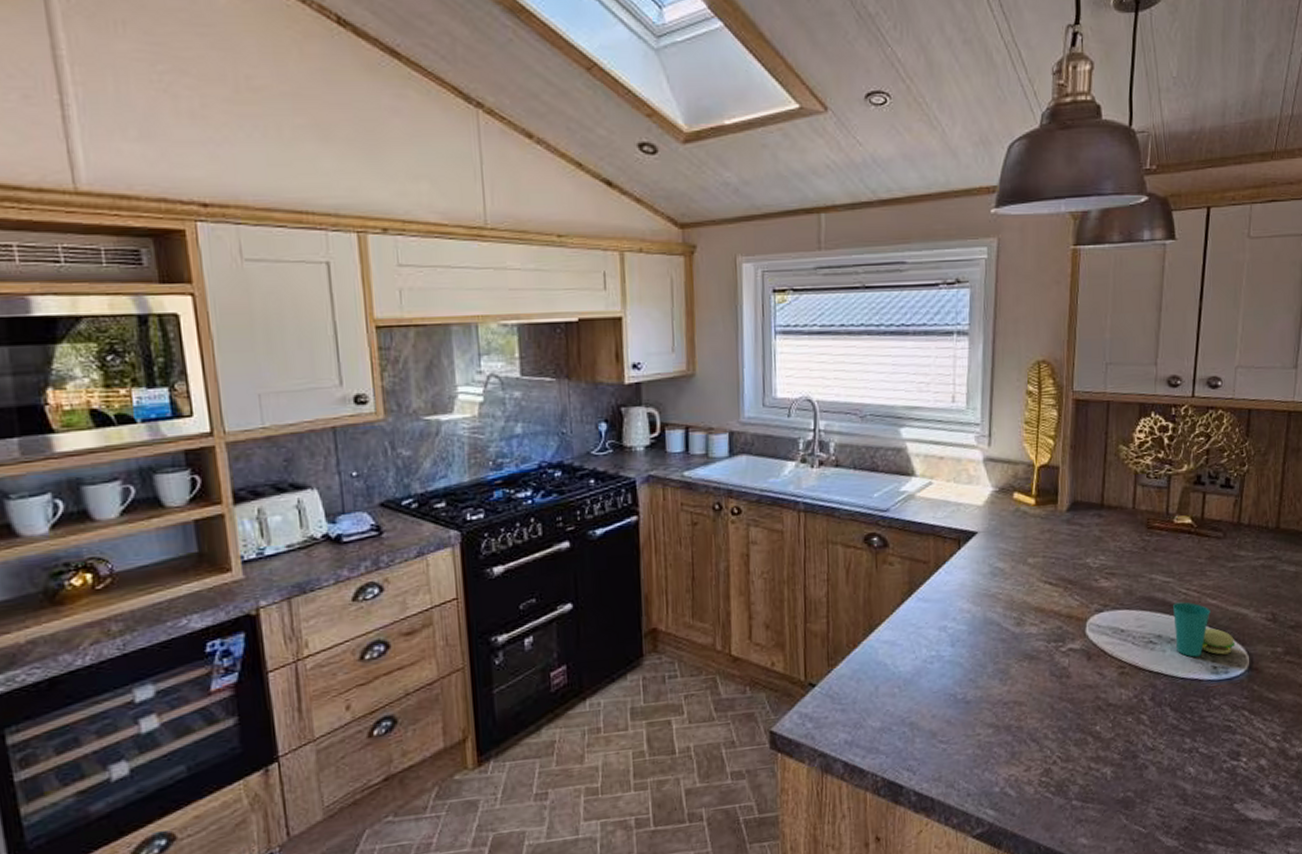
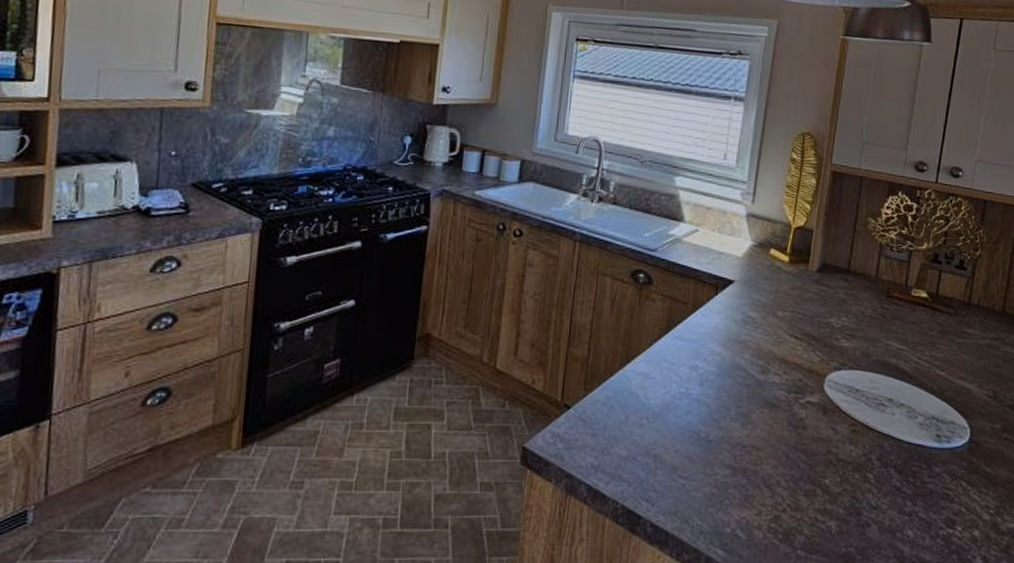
cup: present [1173,602,1236,657] -> none [904,370,959,425]

